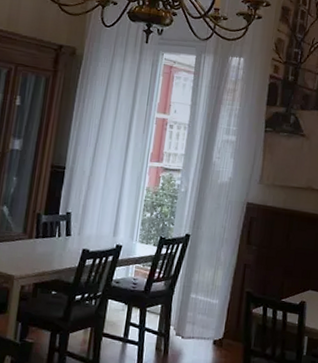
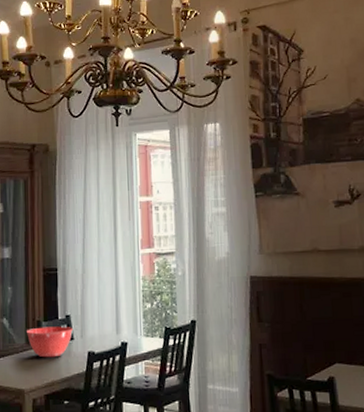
mixing bowl: none [25,220,73,250] -> present [27,326,74,358]

